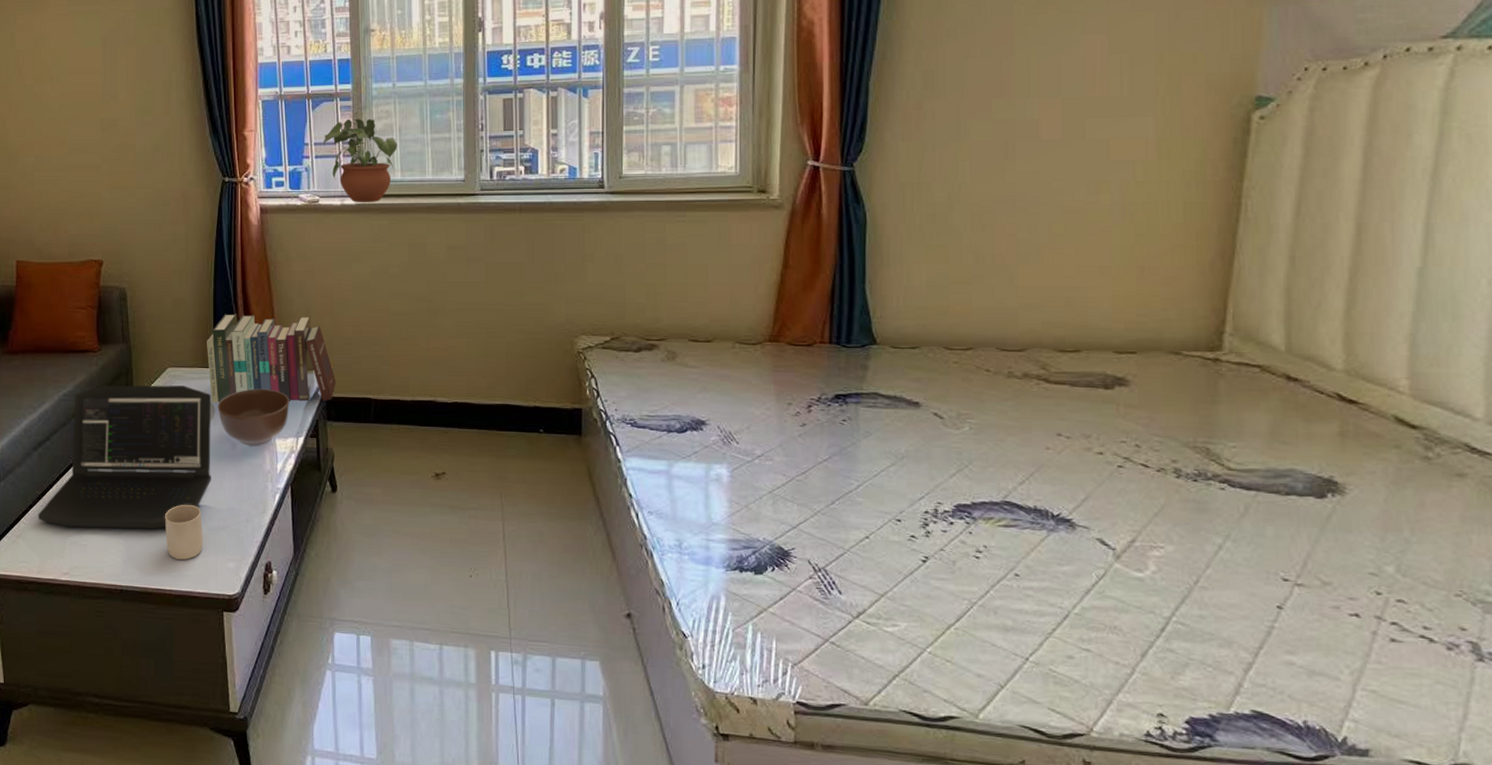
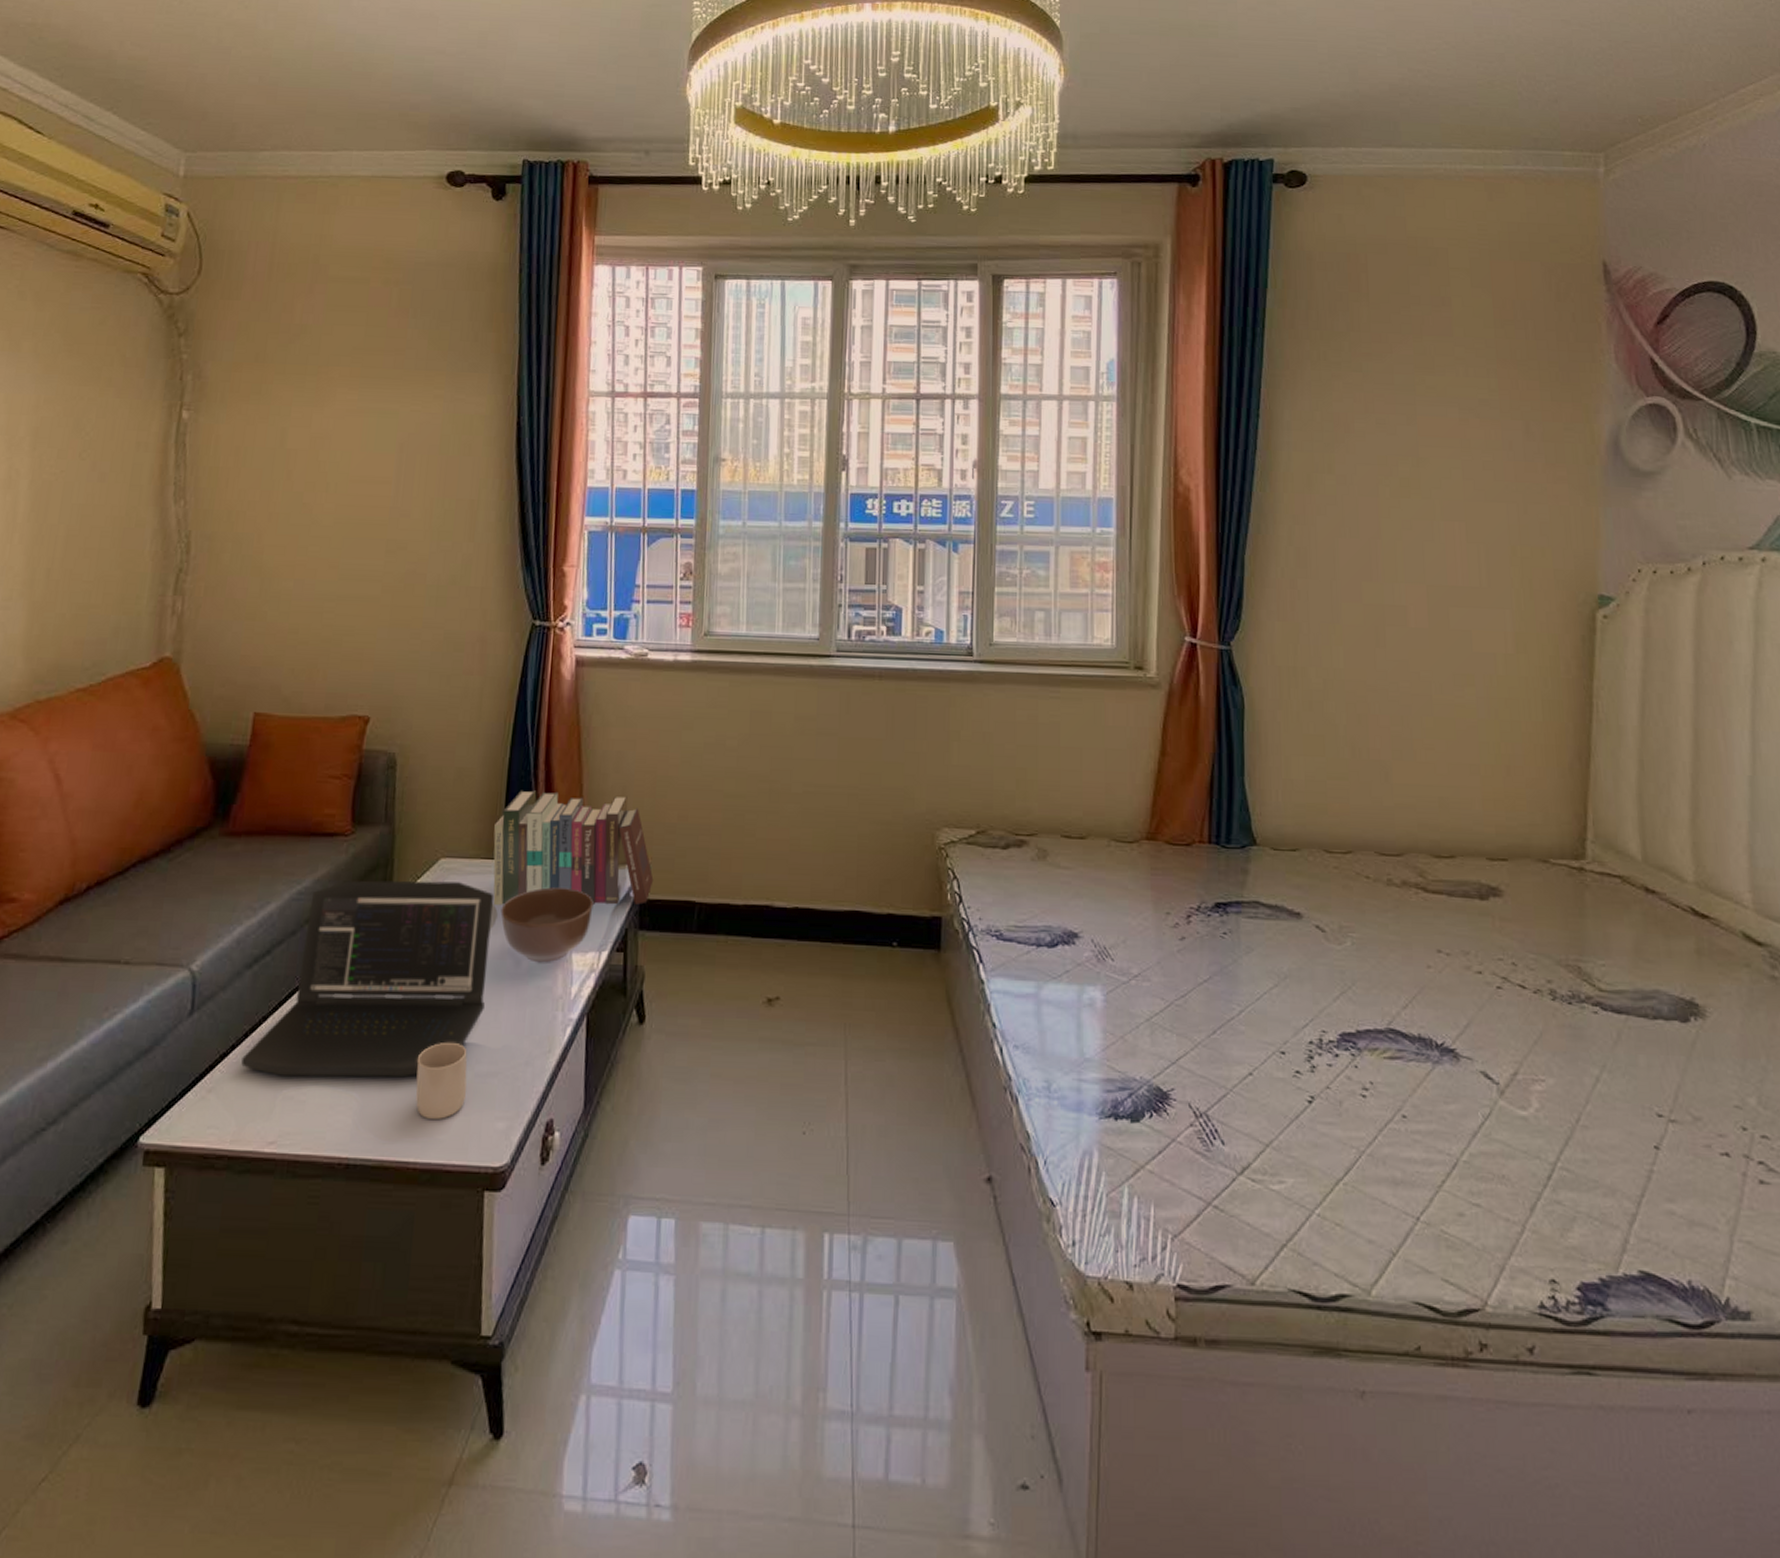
potted plant: present [323,111,398,203] -> none [657,551,744,660]

